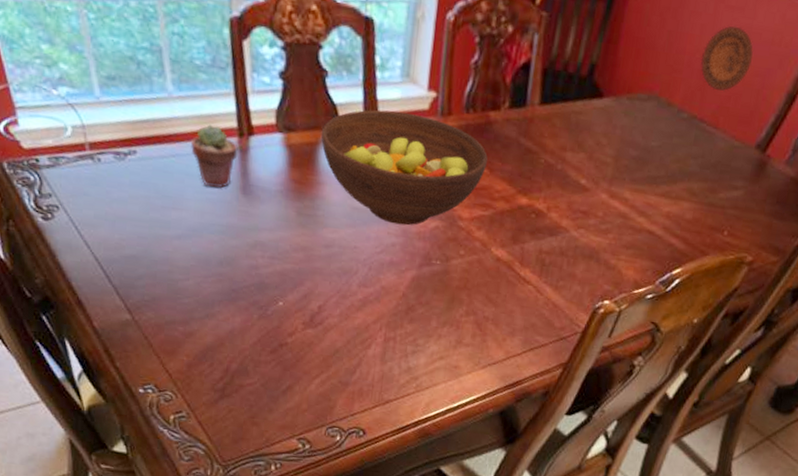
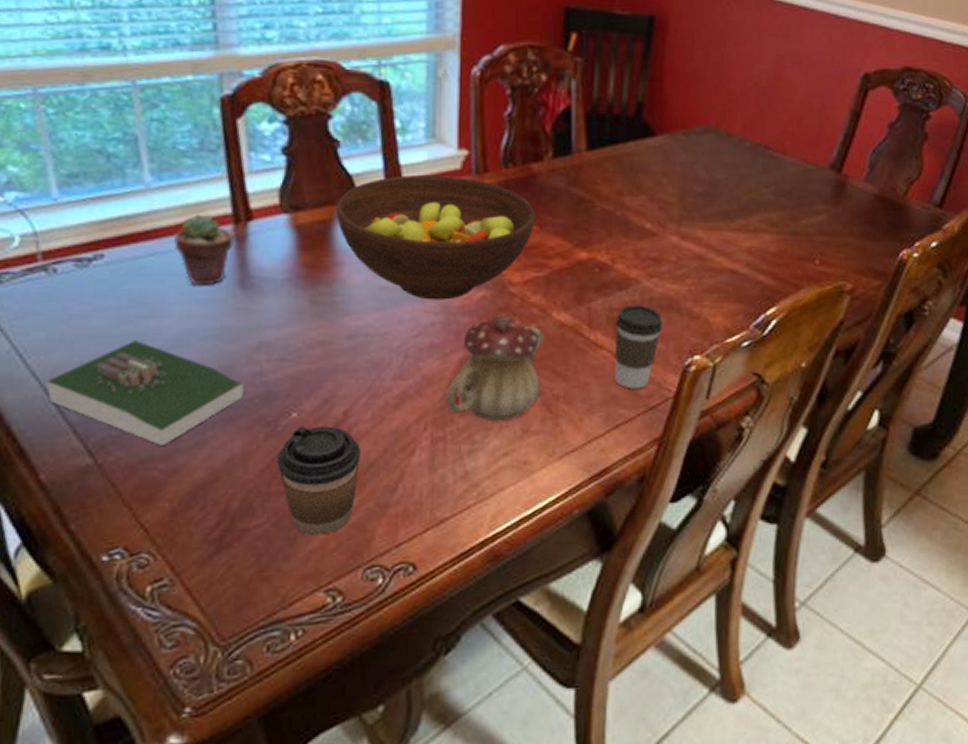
book: none [96,226,243,313] -> present [46,340,243,445]
coffee cup: none [266,313,330,398] -> present [276,426,361,535]
teapot: none [398,243,484,332] -> present [446,314,546,421]
coffee cup: none [535,249,583,322] -> present [614,304,663,389]
decorative plate: present [700,26,754,92] -> none [753,52,808,117]

